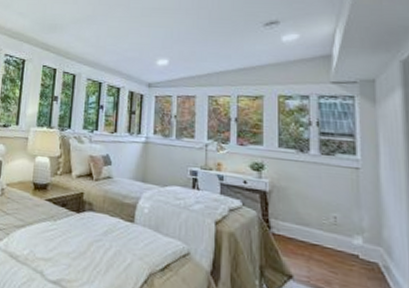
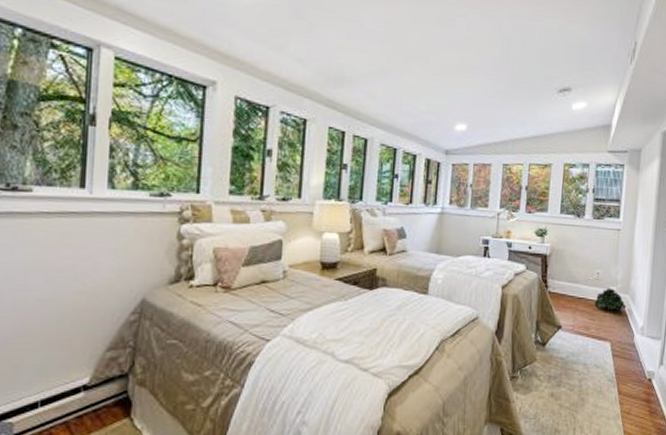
potted plant: none [334,236,381,267] -> present [594,287,627,311]

